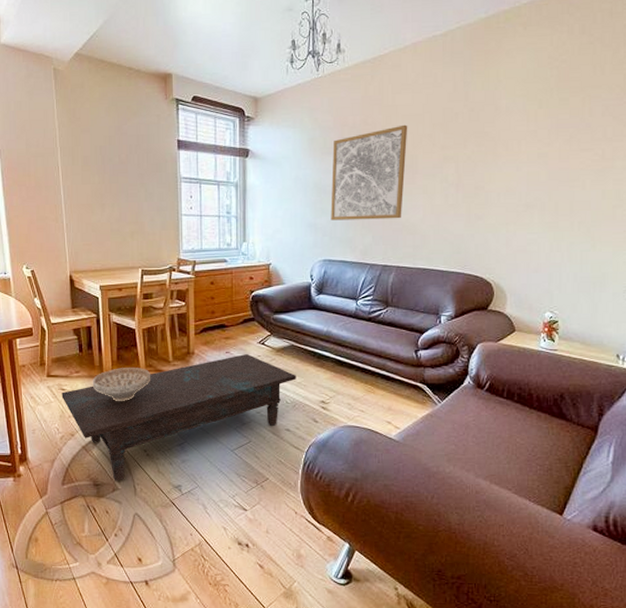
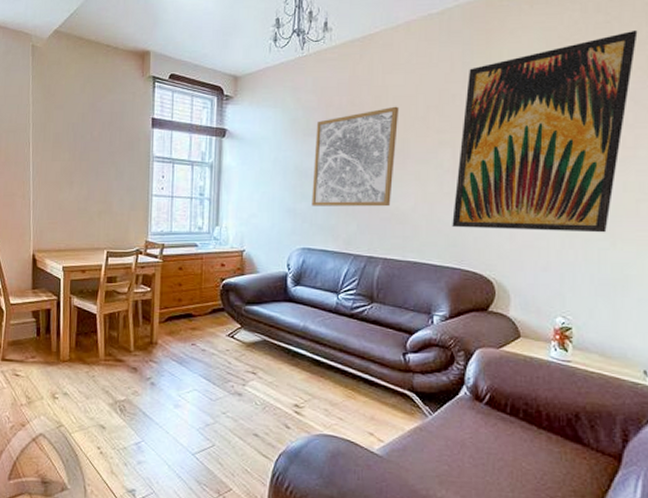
coffee table: present [61,354,296,481] -> none [15,347,268,480]
decorative bowl: present [92,368,150,401] -> none [47,355,109,392]
wall art: none [456,50,617,237] -> present [452,29,638,233]

